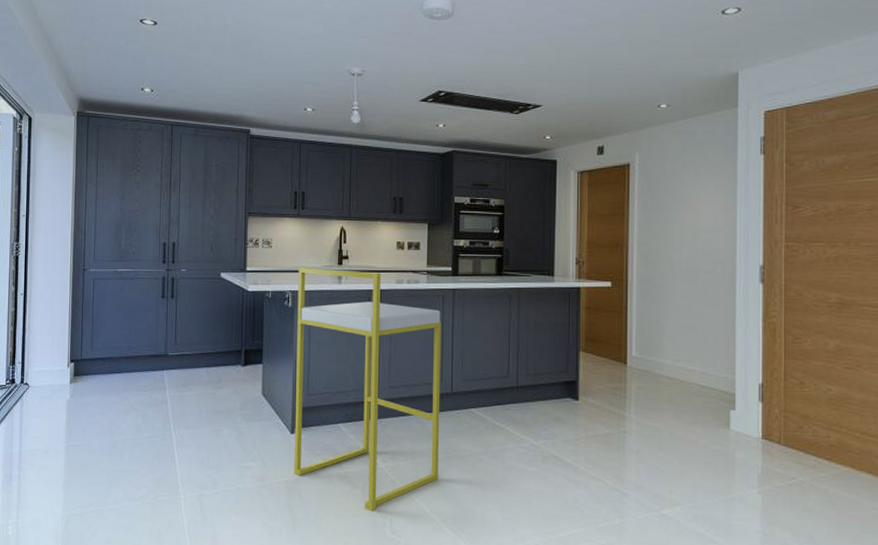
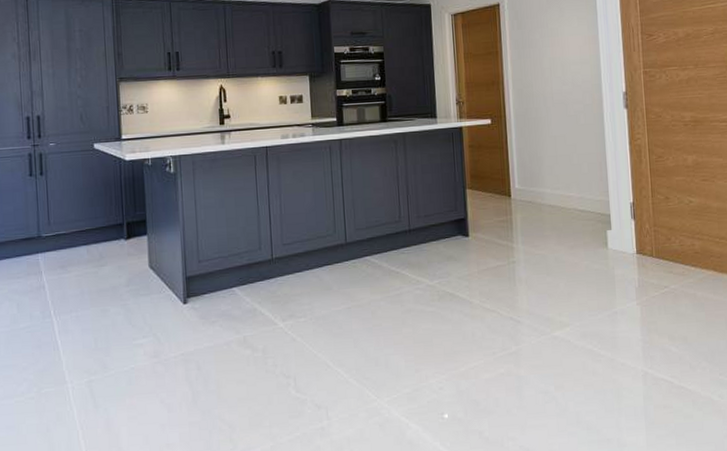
bar stool: present [294,266,441,511] -> none [178,129,339,372]

